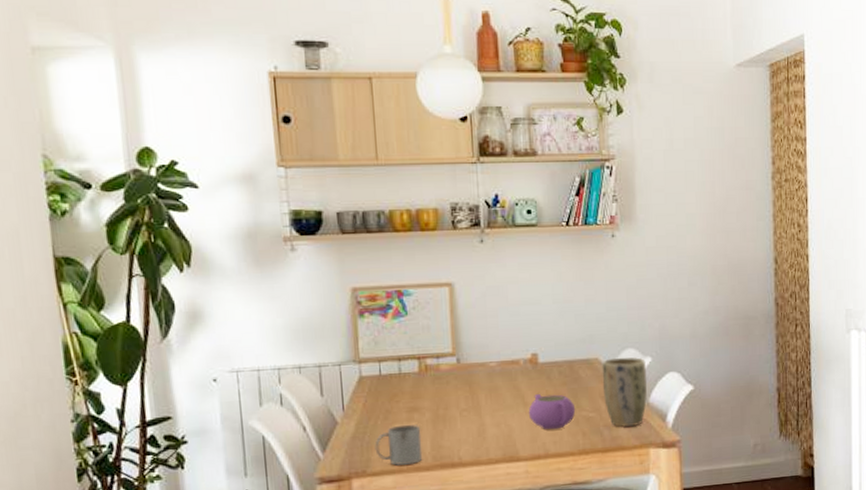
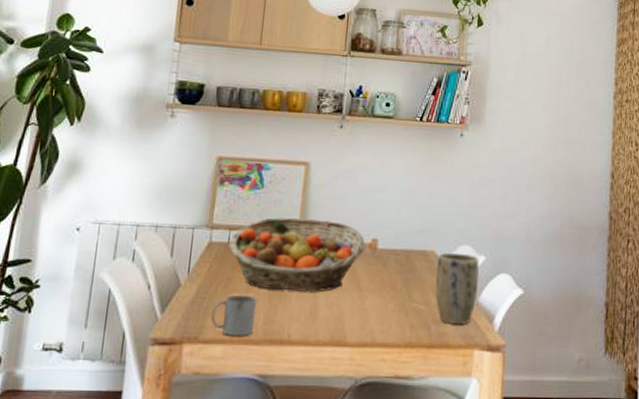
fruit basket: none [381,340,526,416] -> present [229,217,366,292]
teapot: present [528,394,576,430] -> none [361,280,407,318]

